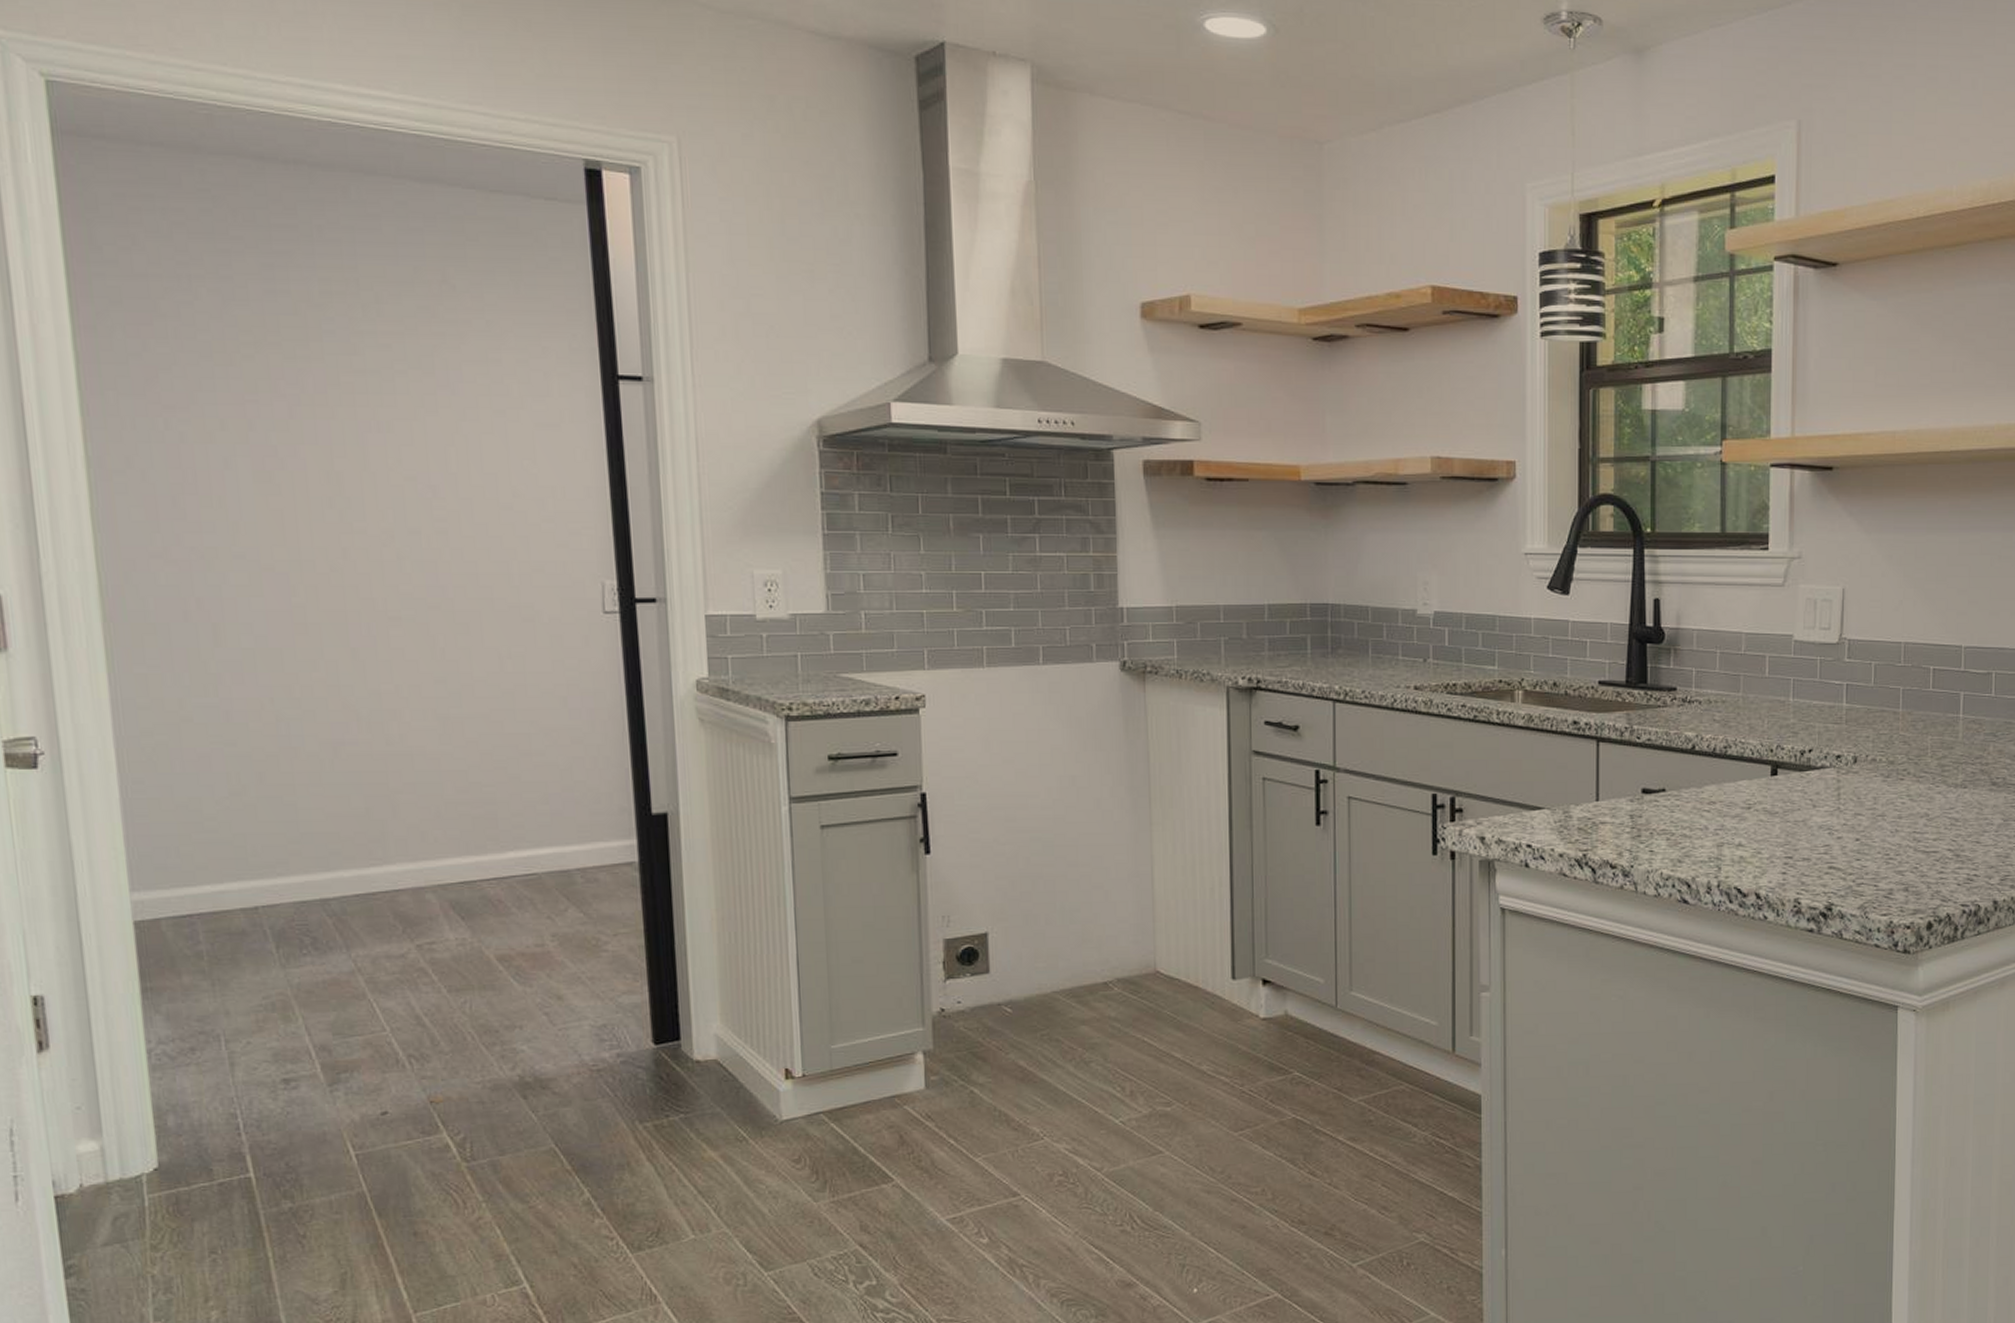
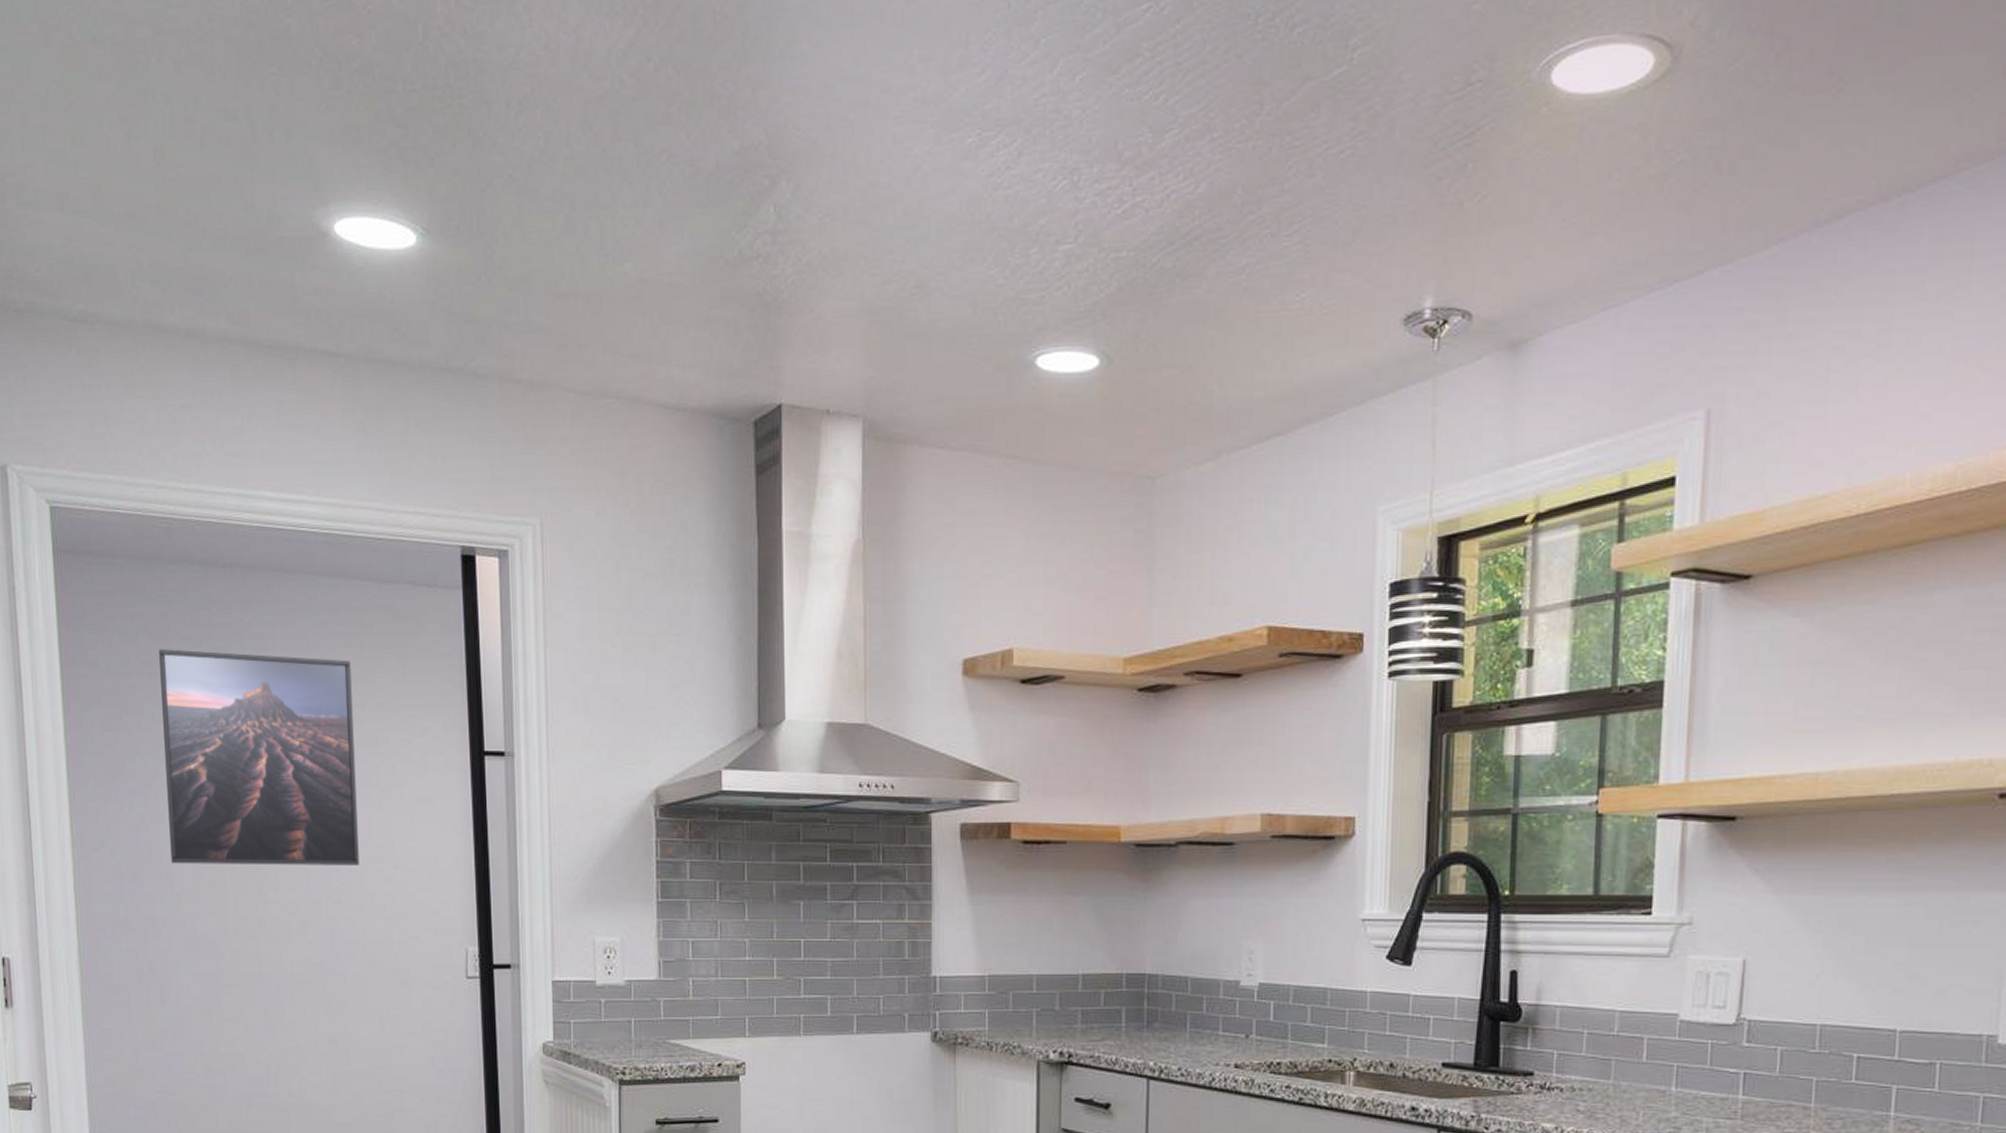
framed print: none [201,250,469,493] -> present [159,649,359,866]

